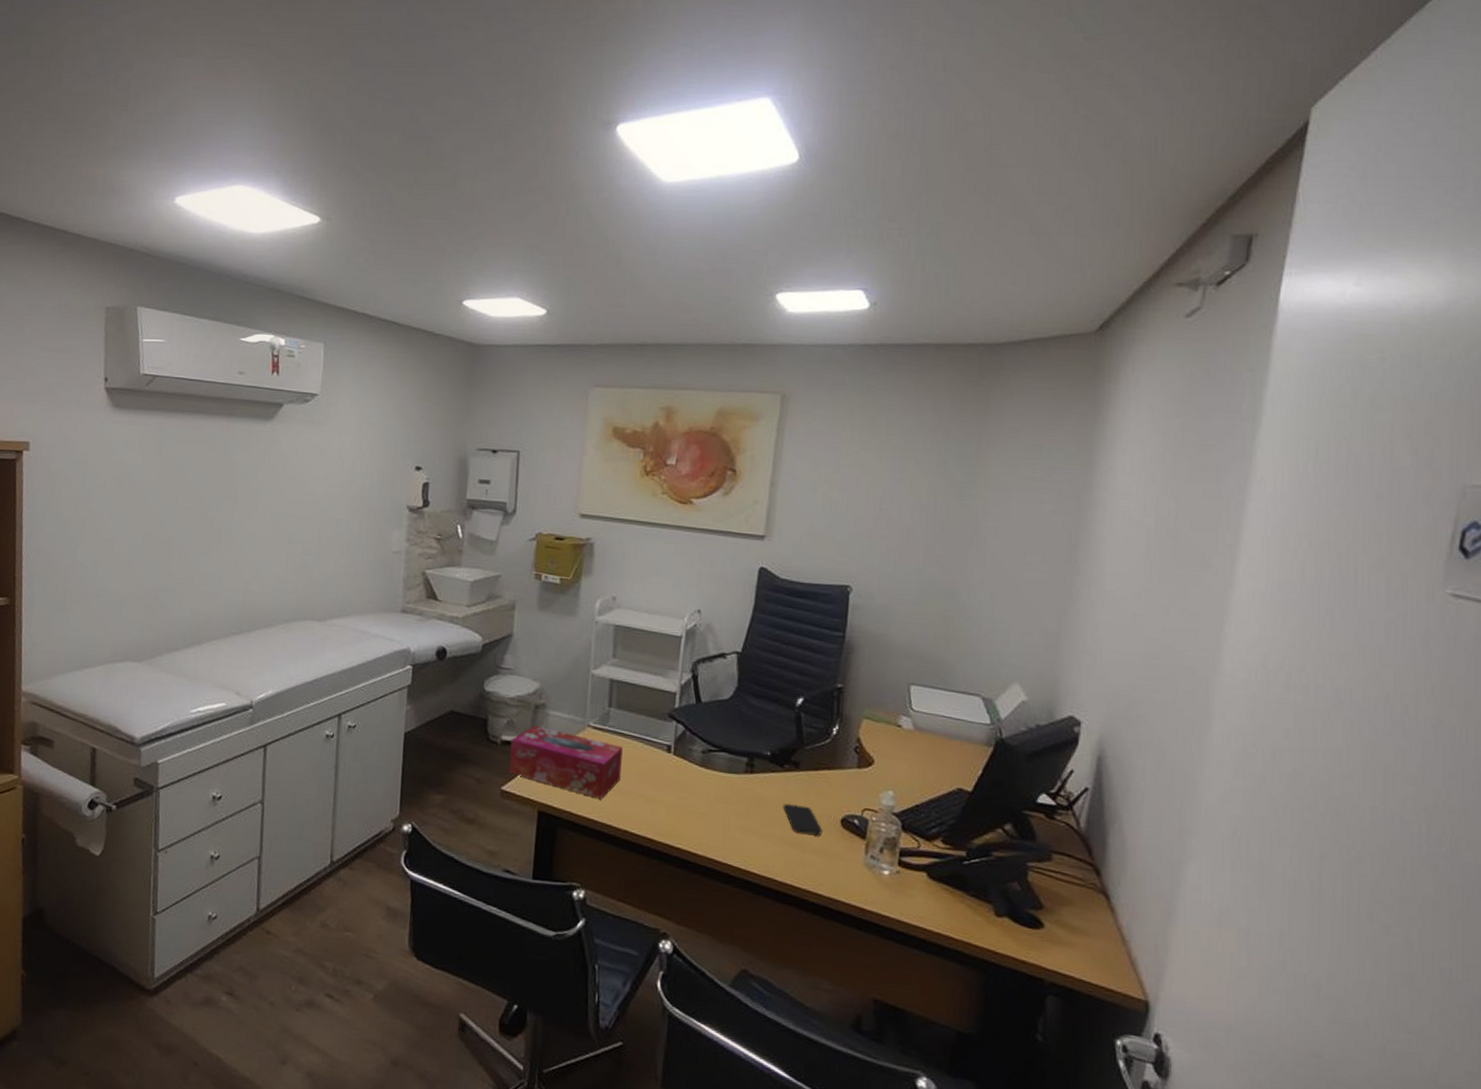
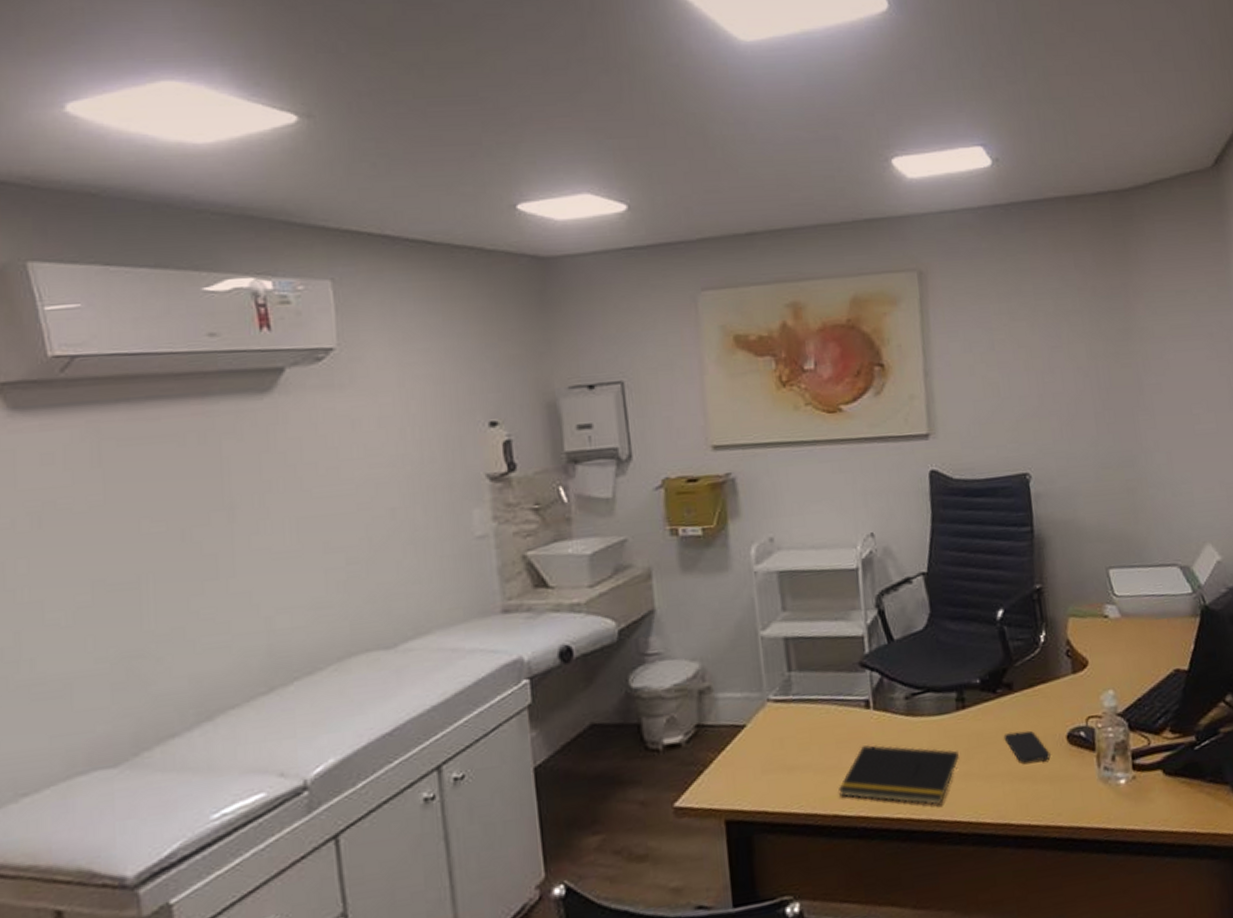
tissue box: present [508,725,623,800] -> none [676,714,818,786]
notepad: none [632,782,740,846] -> present [839,745,959,805]

